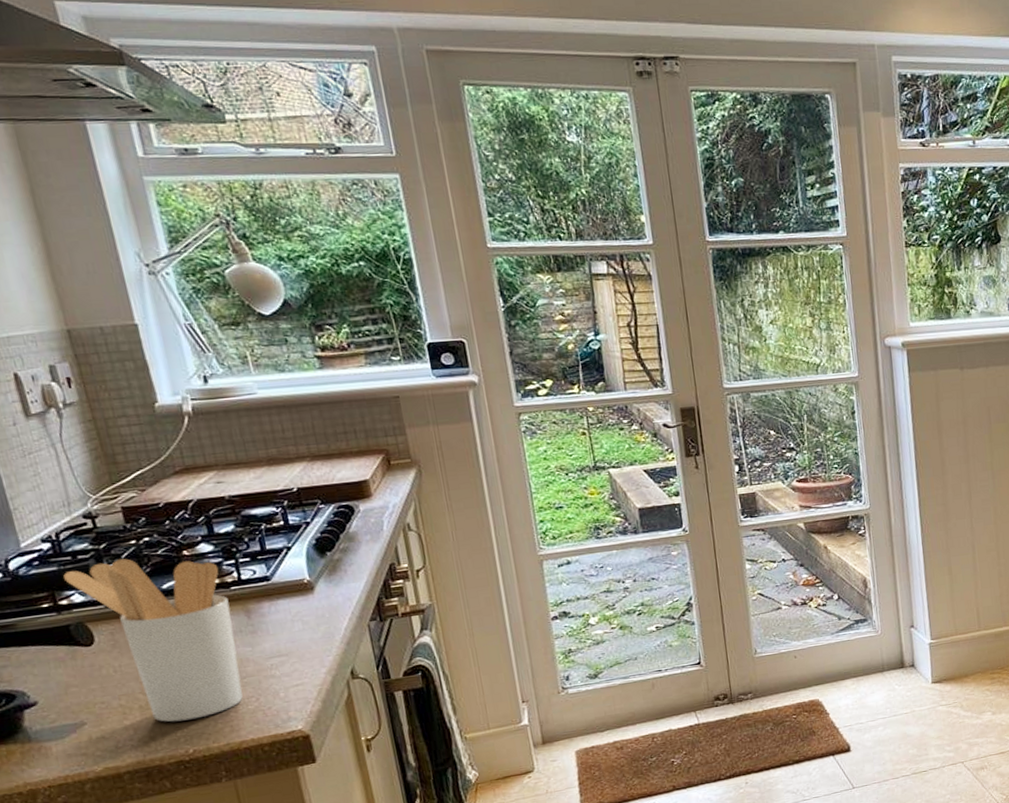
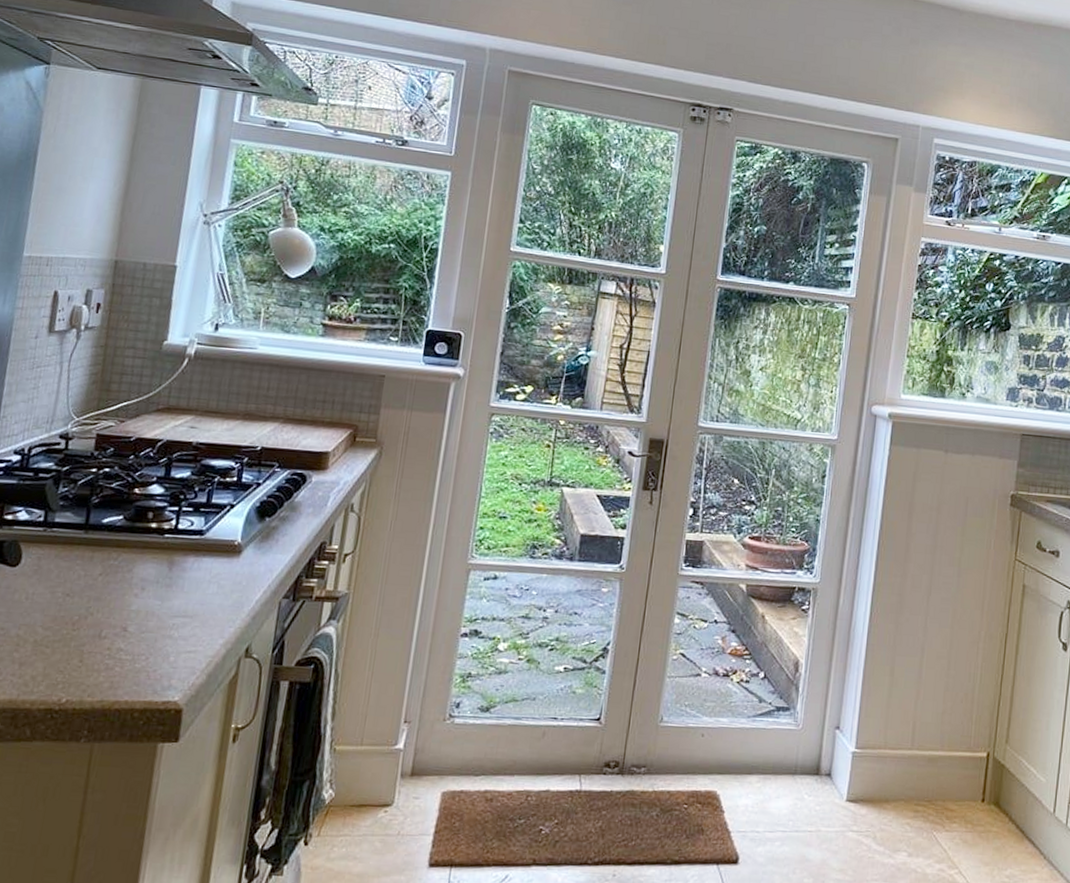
utensil holder: present [63,558,243,722] -> none [18,484,161,667]

